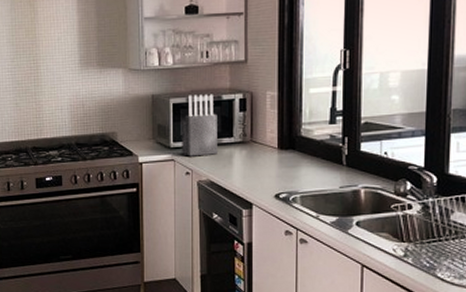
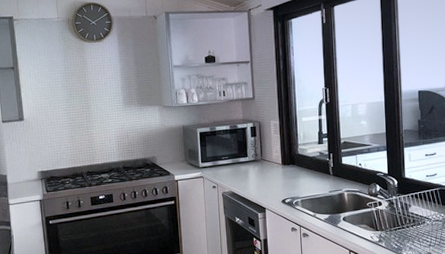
knife block: present [182,94,217,156] -> none [207,124,236,174]

